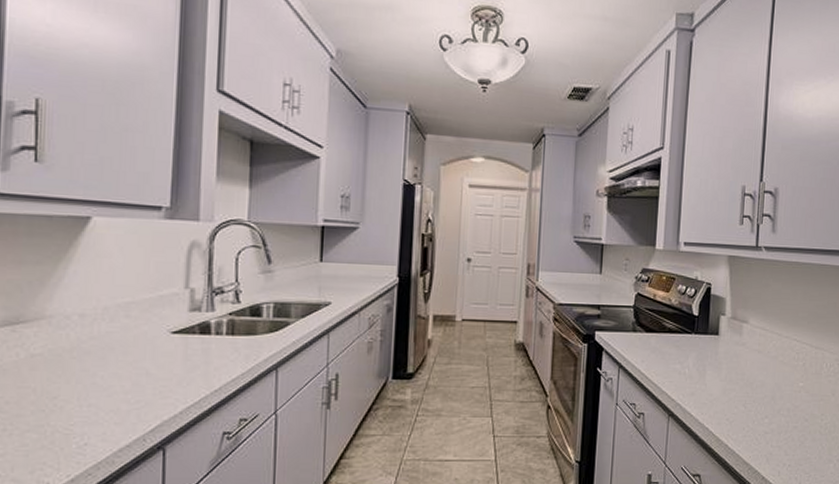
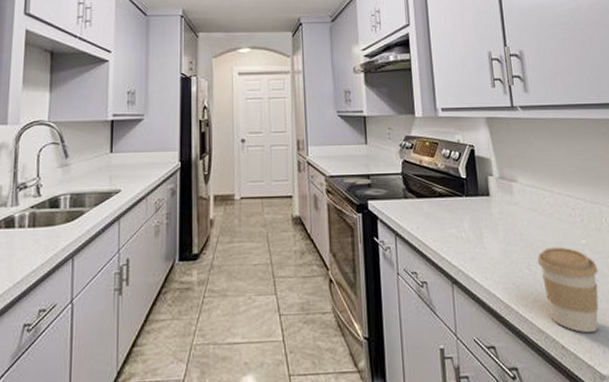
coffee cup: none [754,388,810,467] -> present [538,247,599,333]

